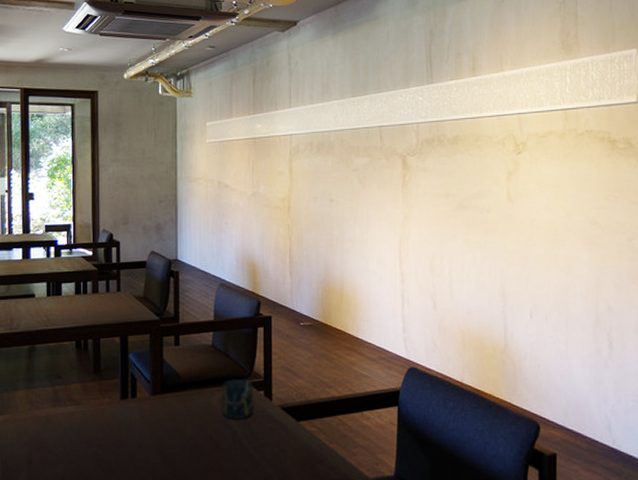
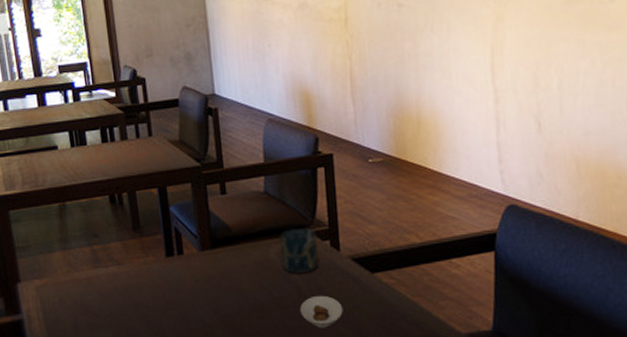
saucer: none [234,439,271,470] -> present [300,295,343,328]

